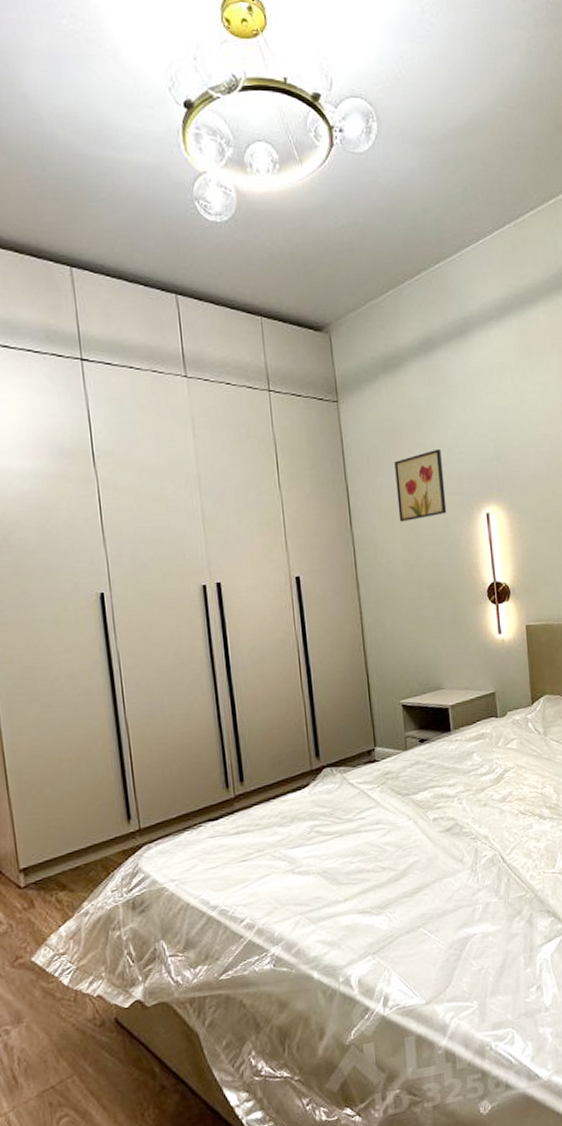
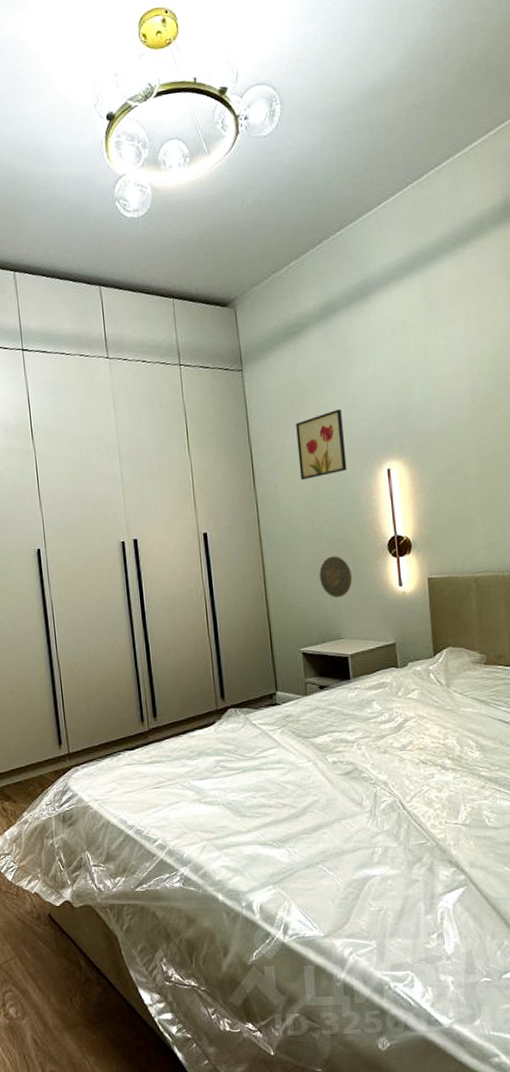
decorative plate: none [419,602,452,646] -> present [319,556,352,598]

